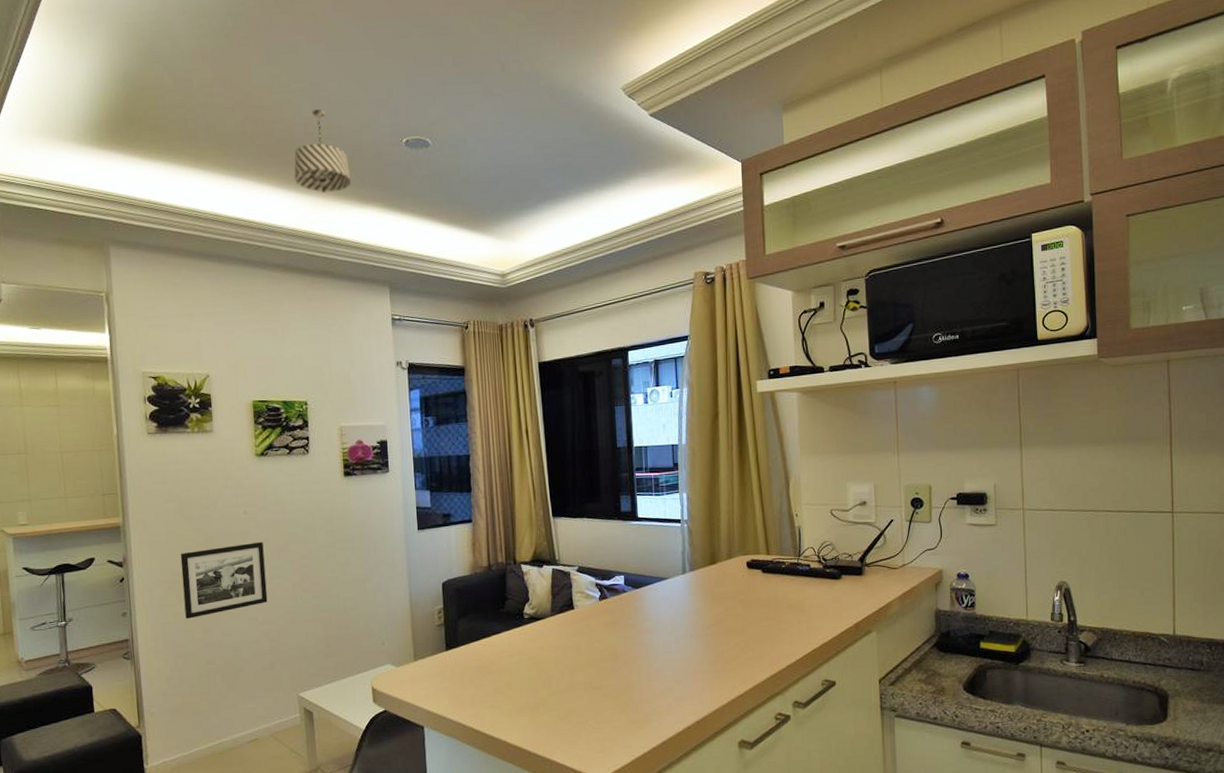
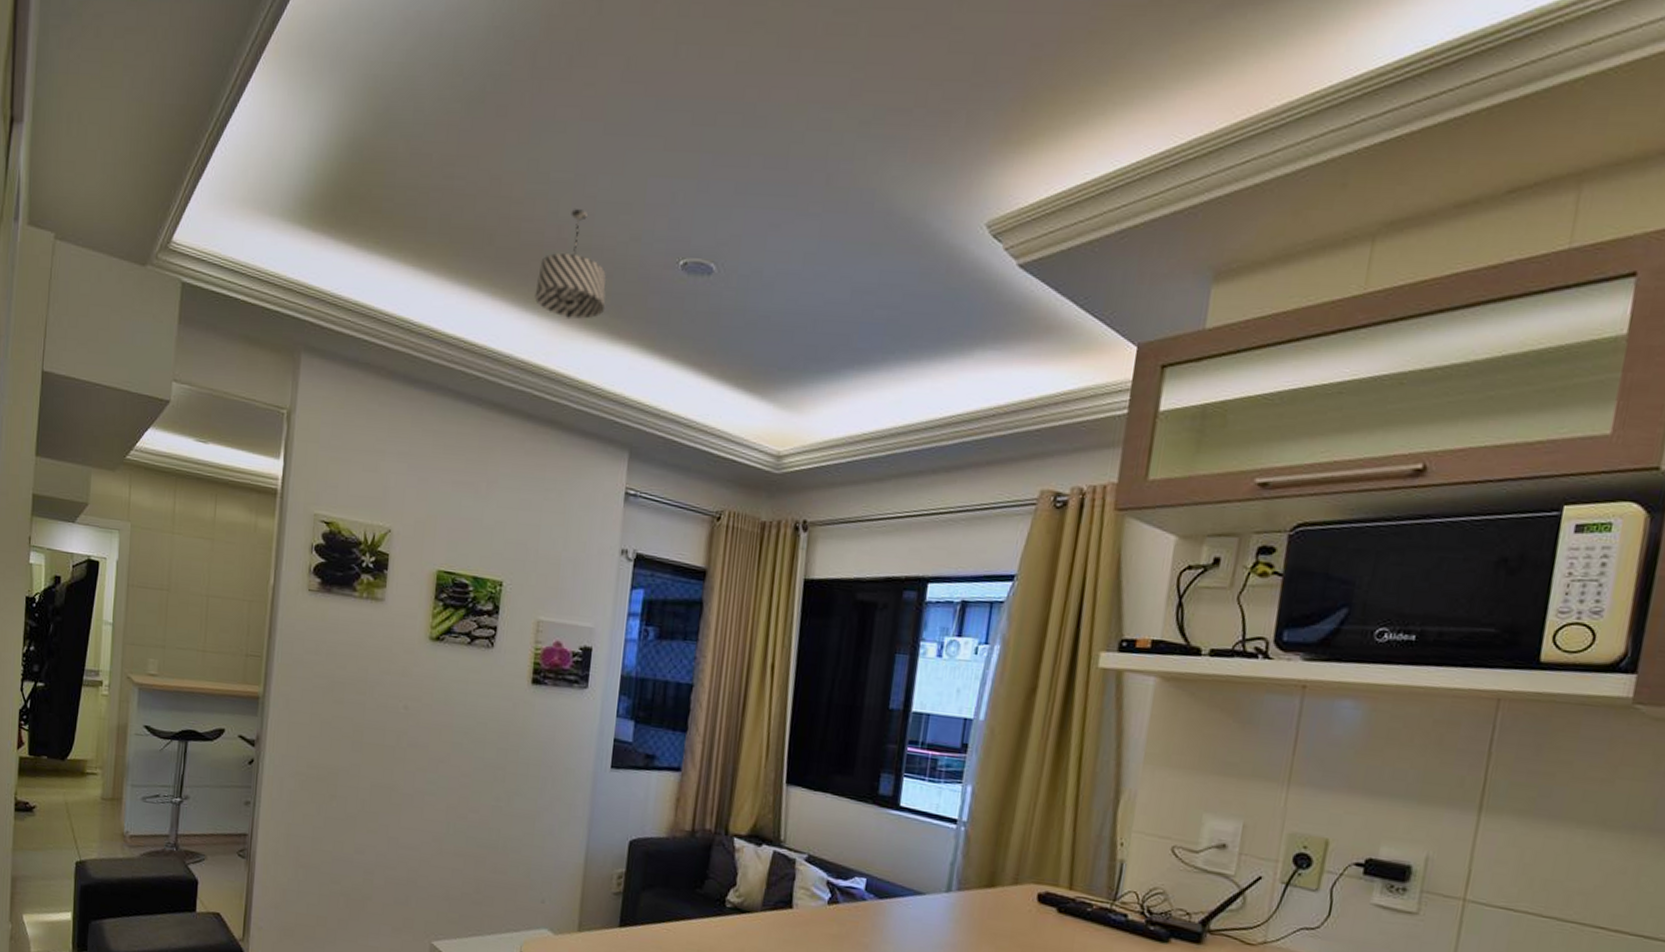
picture frame: present [180,541,268,619] -> none [316,742,421,824]

